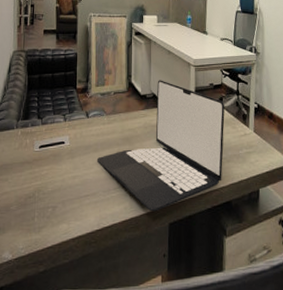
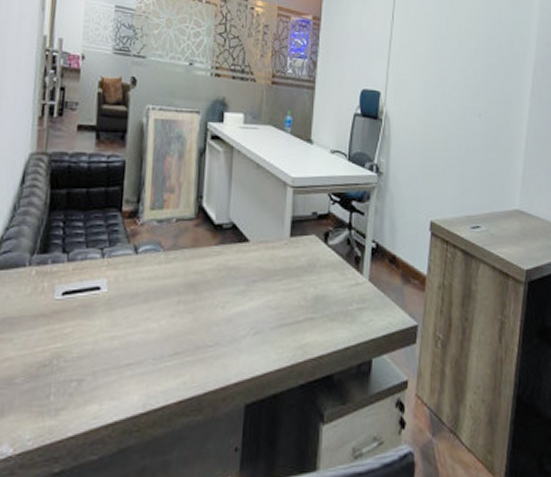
laptop: present [96,80,225,212] -> none [146,204,332,389]

